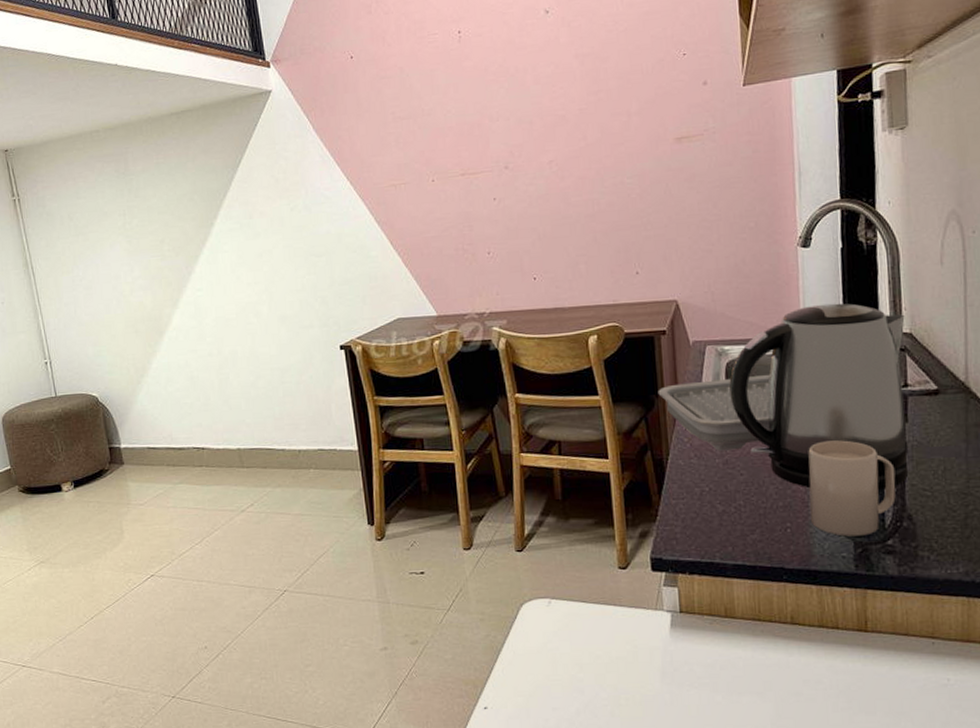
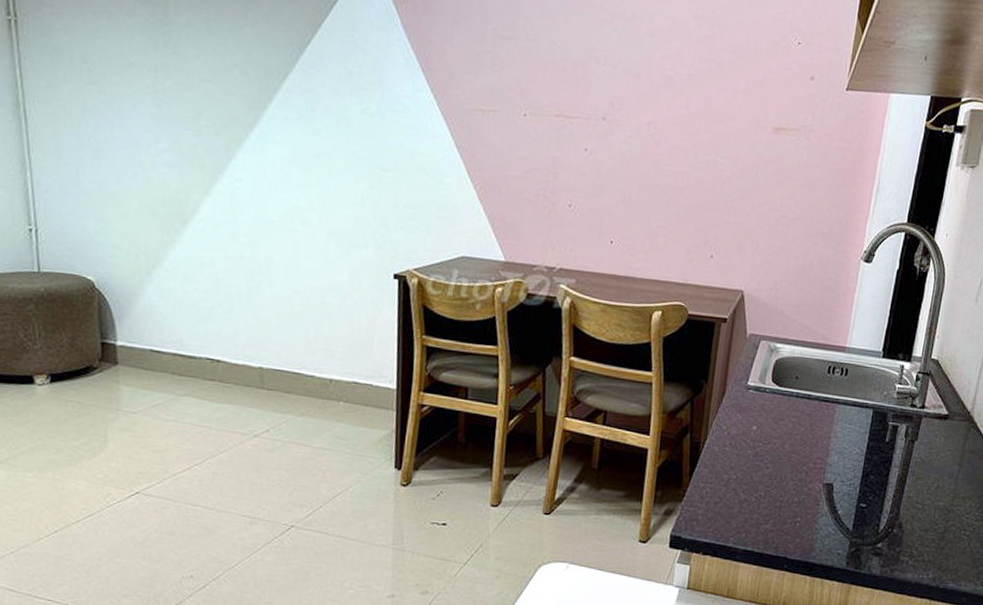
dish rack: present [658,374,771,451] -> none [708,372,812,444]
kettle: present [729,303,909,491] -> none [772,319,936,499]
mug: present [808,440,896,537] -> none [818,447,898,537]

